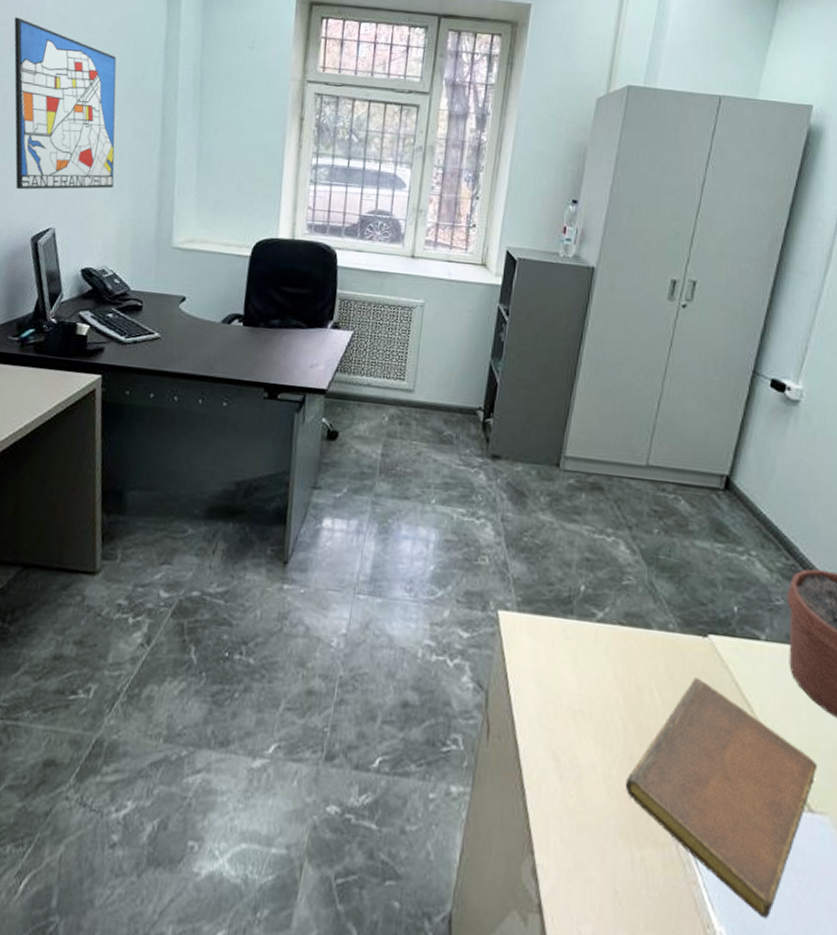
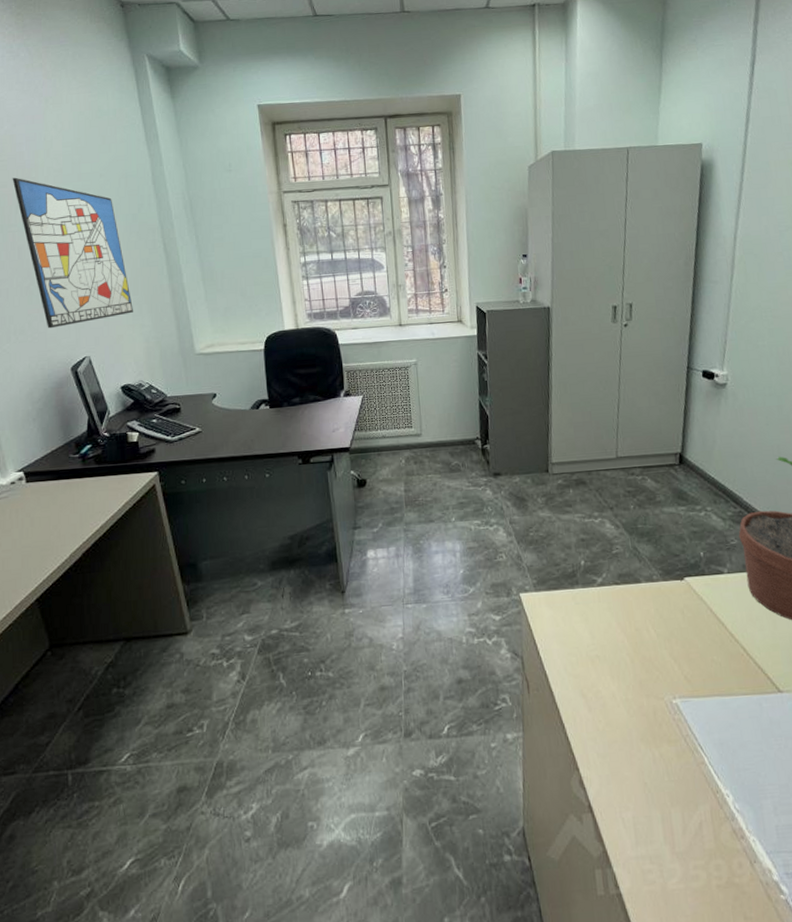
notebook: present [625,677,818,919] -> none [639,612,781,777]

